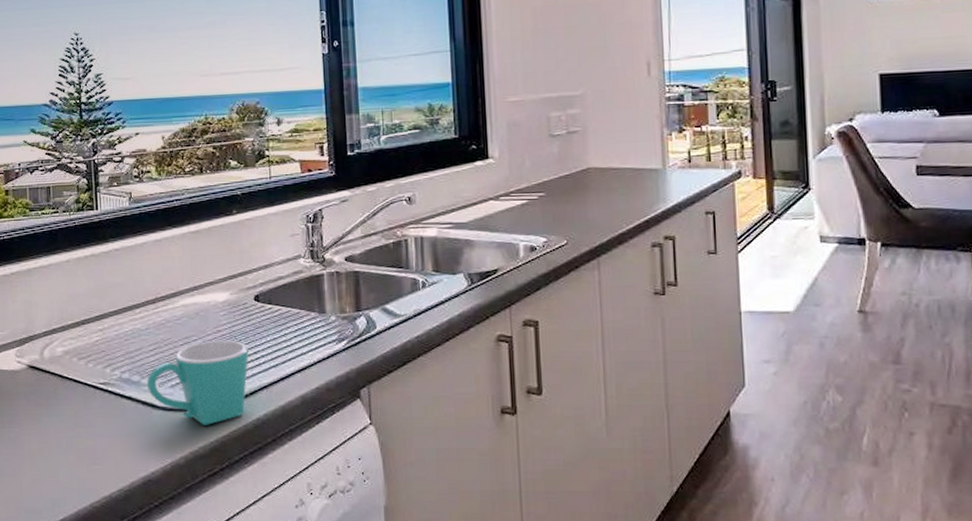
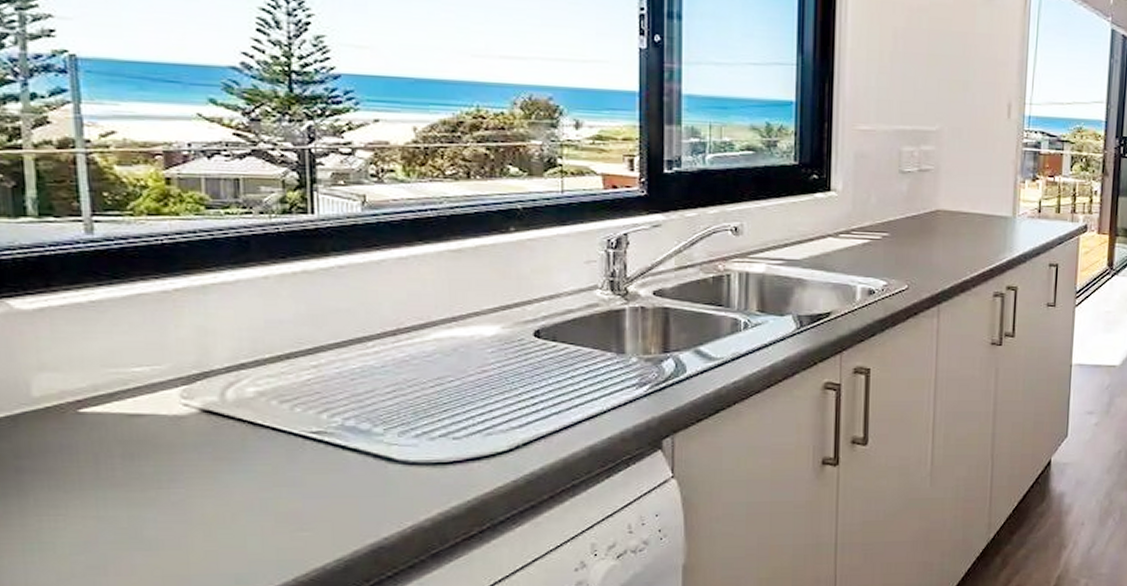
mug: present [147,340,249,425] -> none [381,382,524,481]

